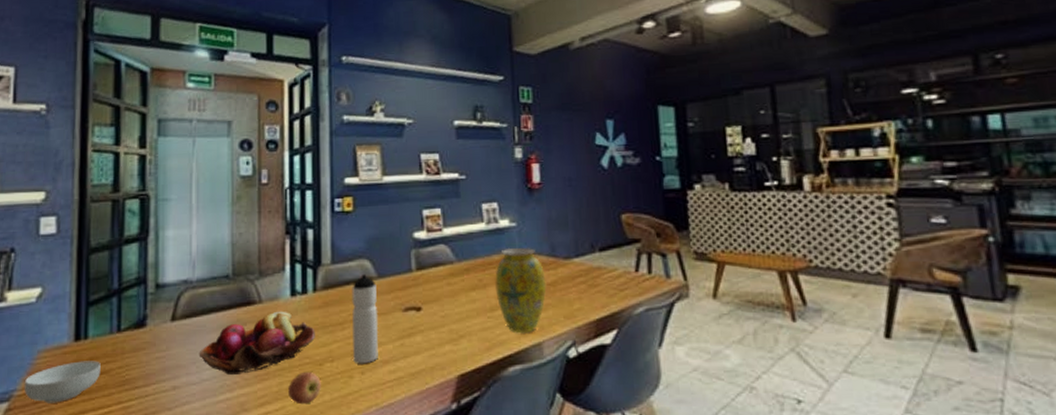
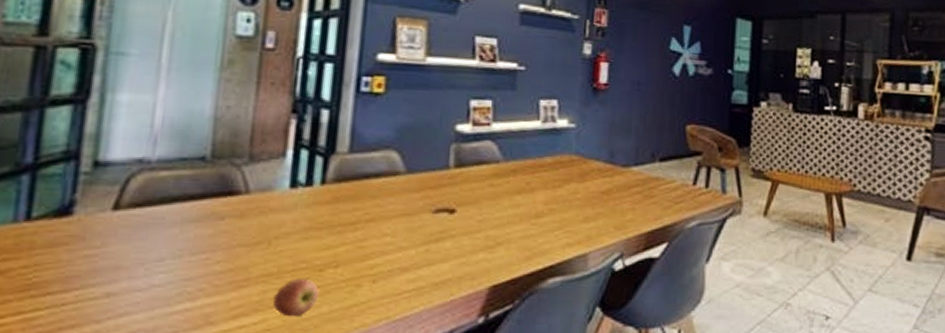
fruit basket: present [199,311,315,375] -> none [150,204,318,280]
water bottle: present [352,274,378,364] -> none [364,168,404,271]
vase: present [495,247,547,334] -> none [544,150,601,243]

